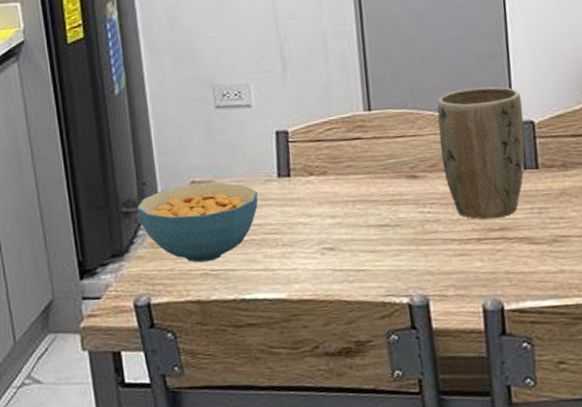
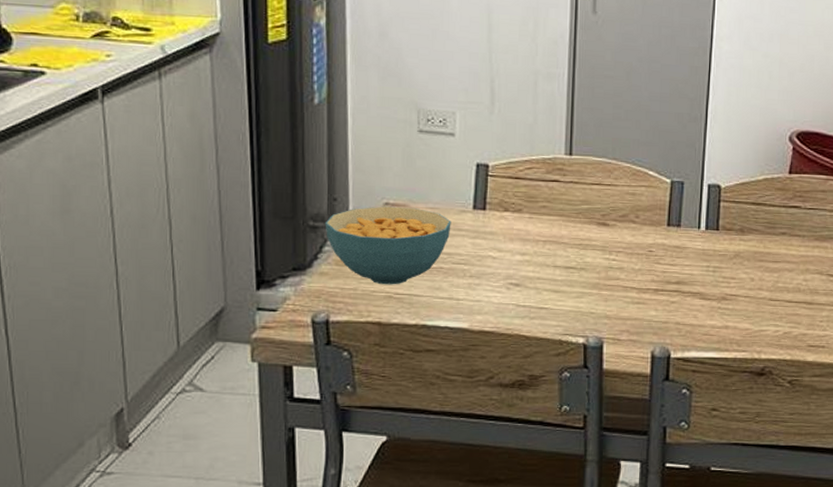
plant pot: present [437,86,525,219] -> none [632,146,713,272]

